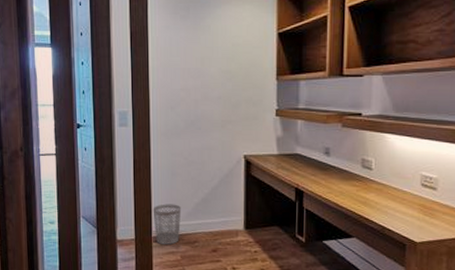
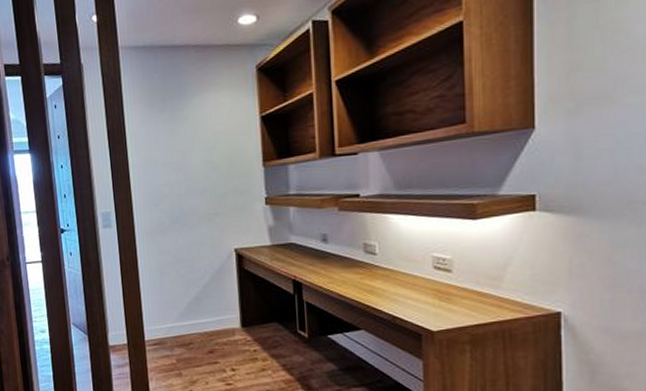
wastebasket: present [152,204,182,245] -> none [143,305,174,348]

